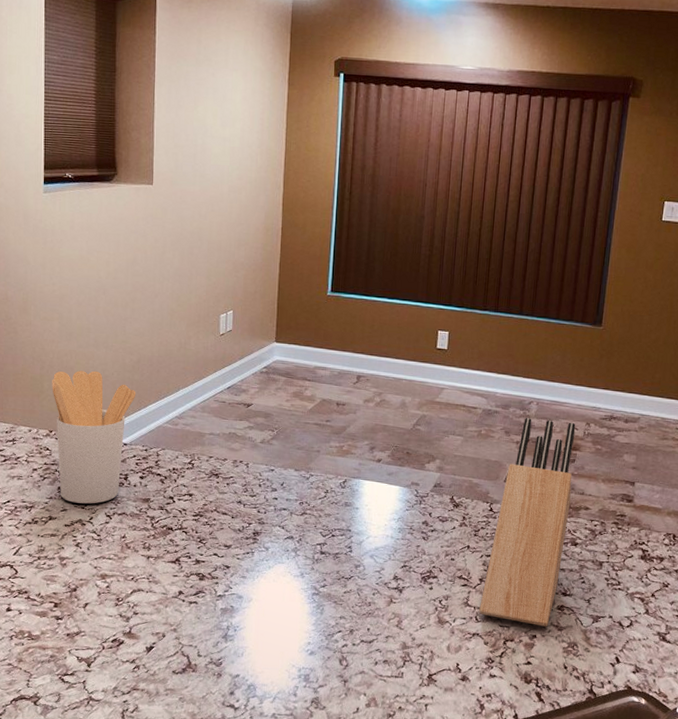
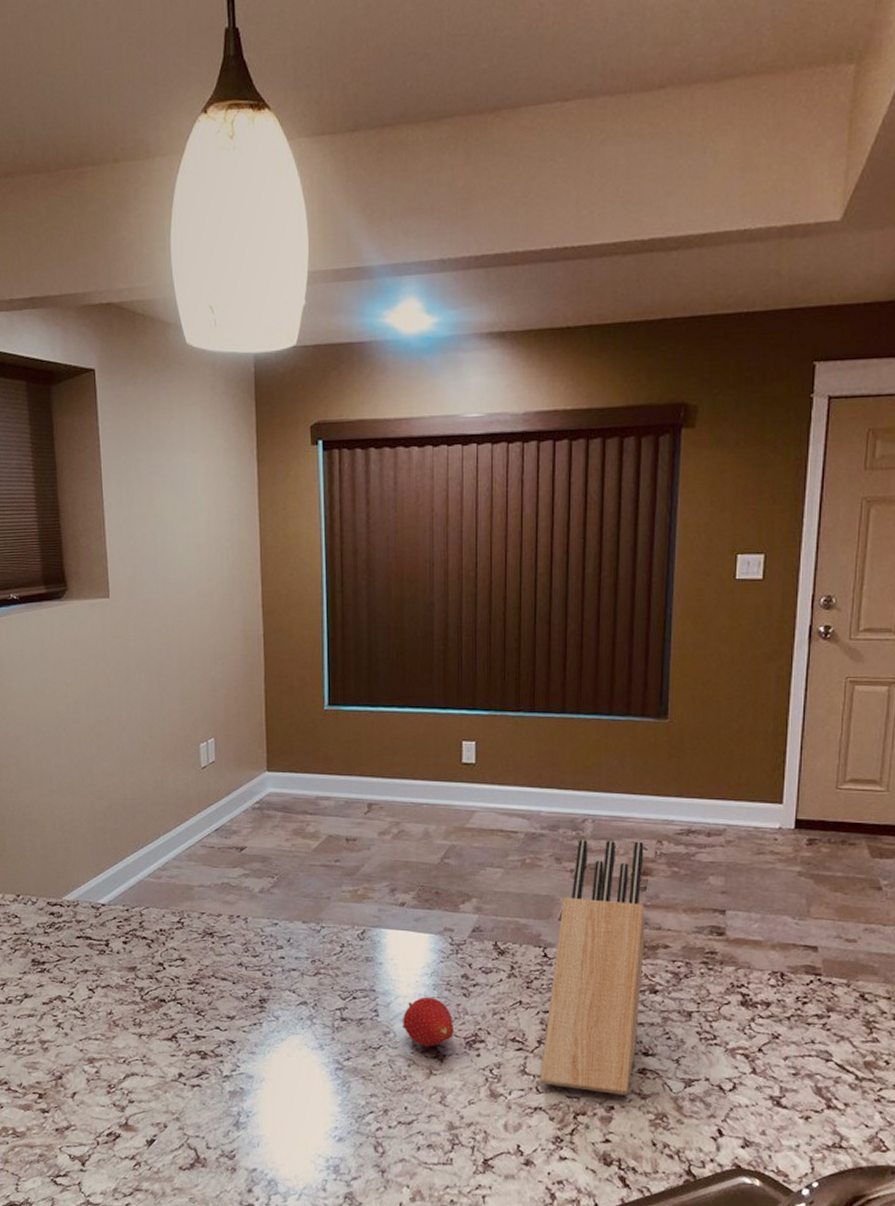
utensil holder: present [52,370,136,504] -> none [14,821,111,977]
fruit: none [370,538,414,580] -> present [401,997,455,1047]

